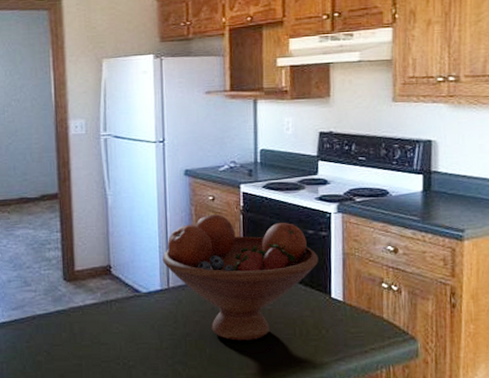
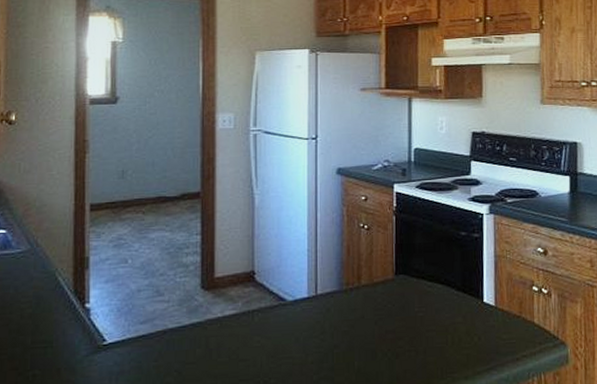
fruit bowl: present [162,214,319,341] -> none [311,215,471,352]

